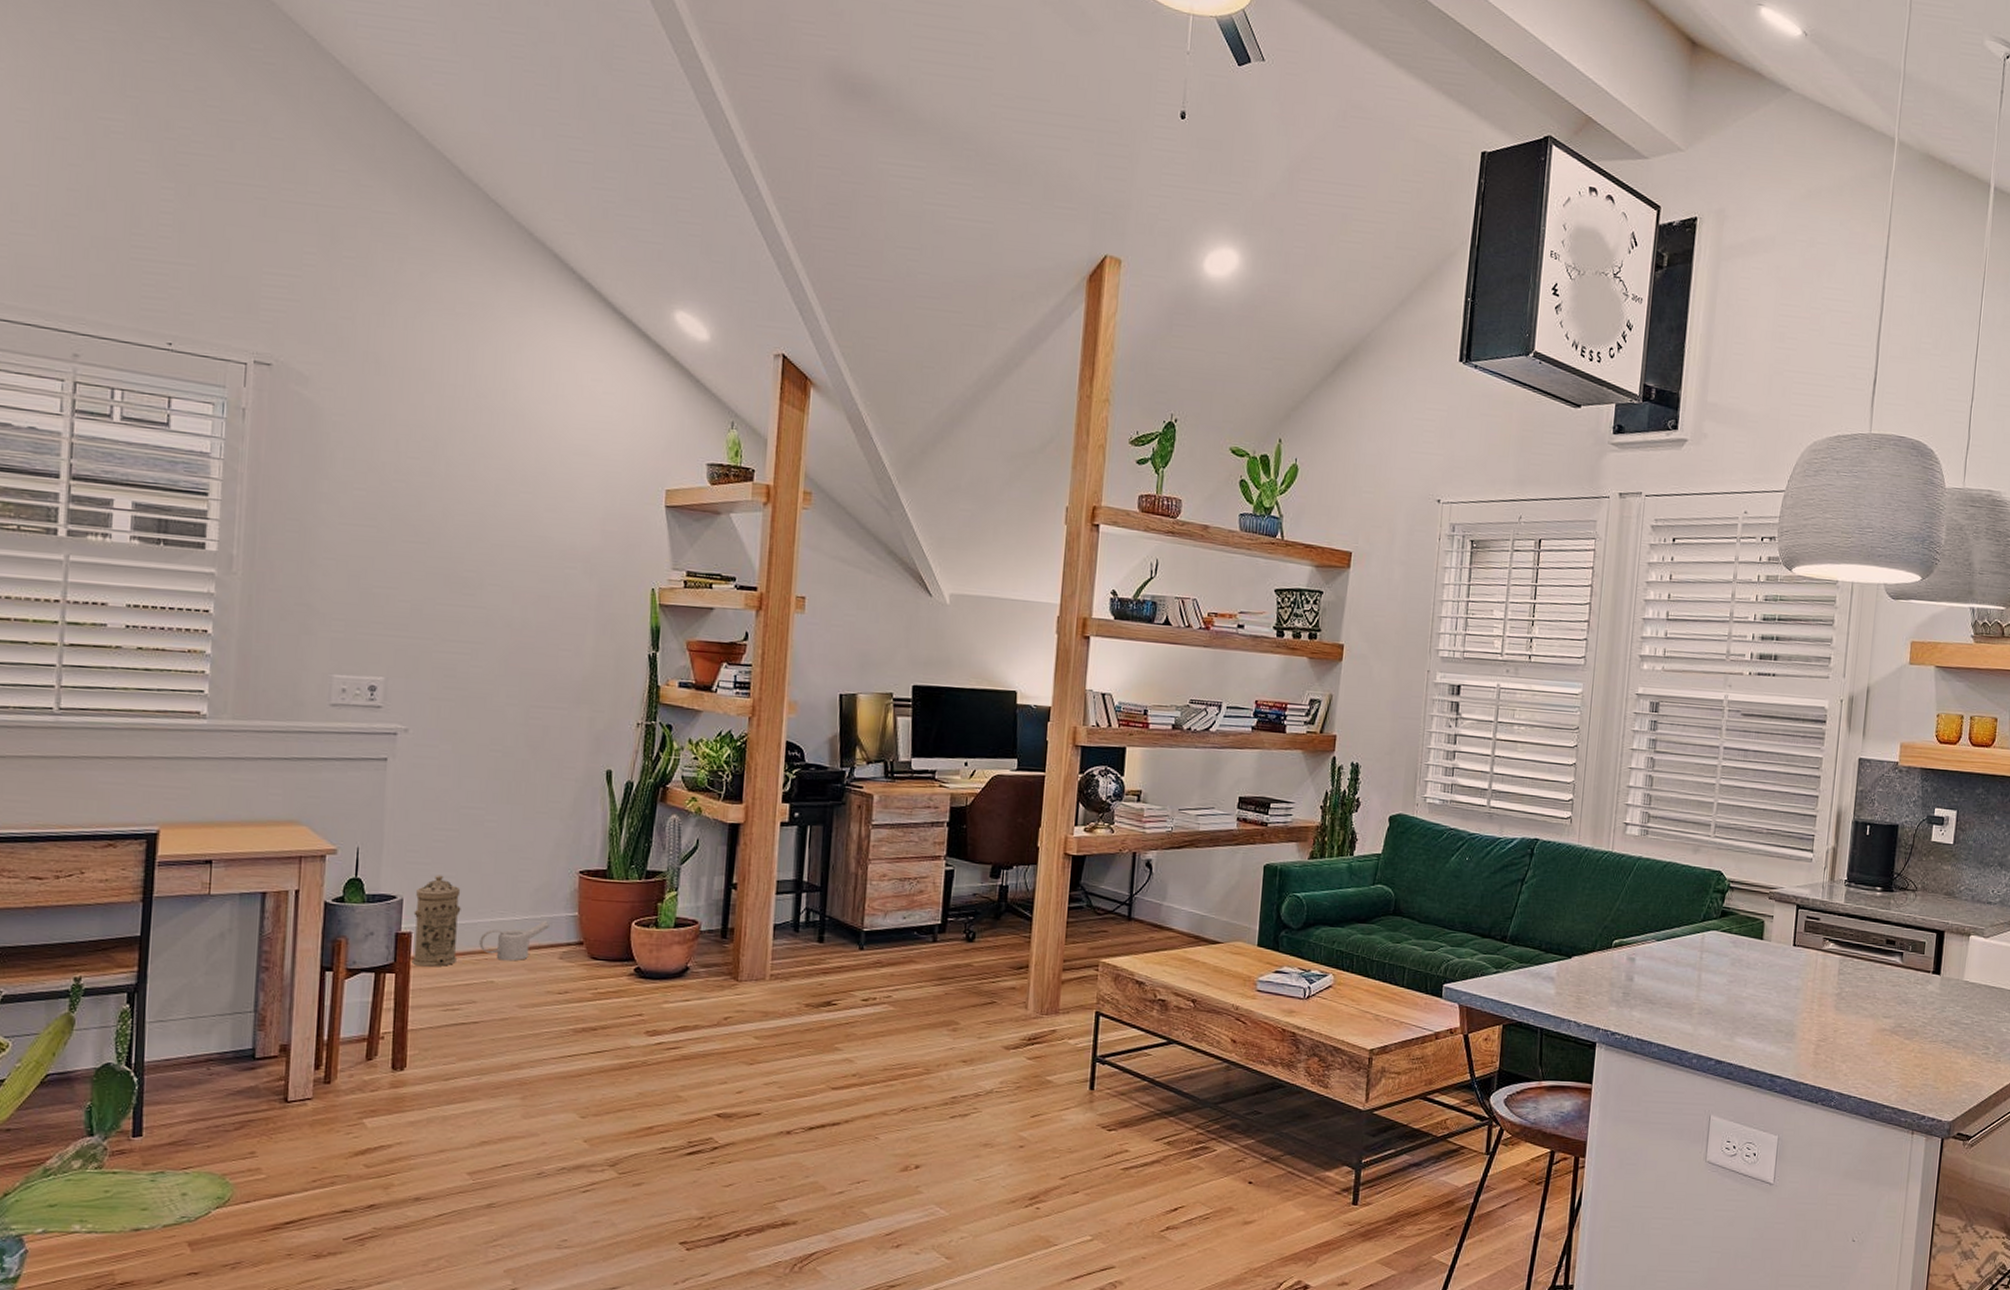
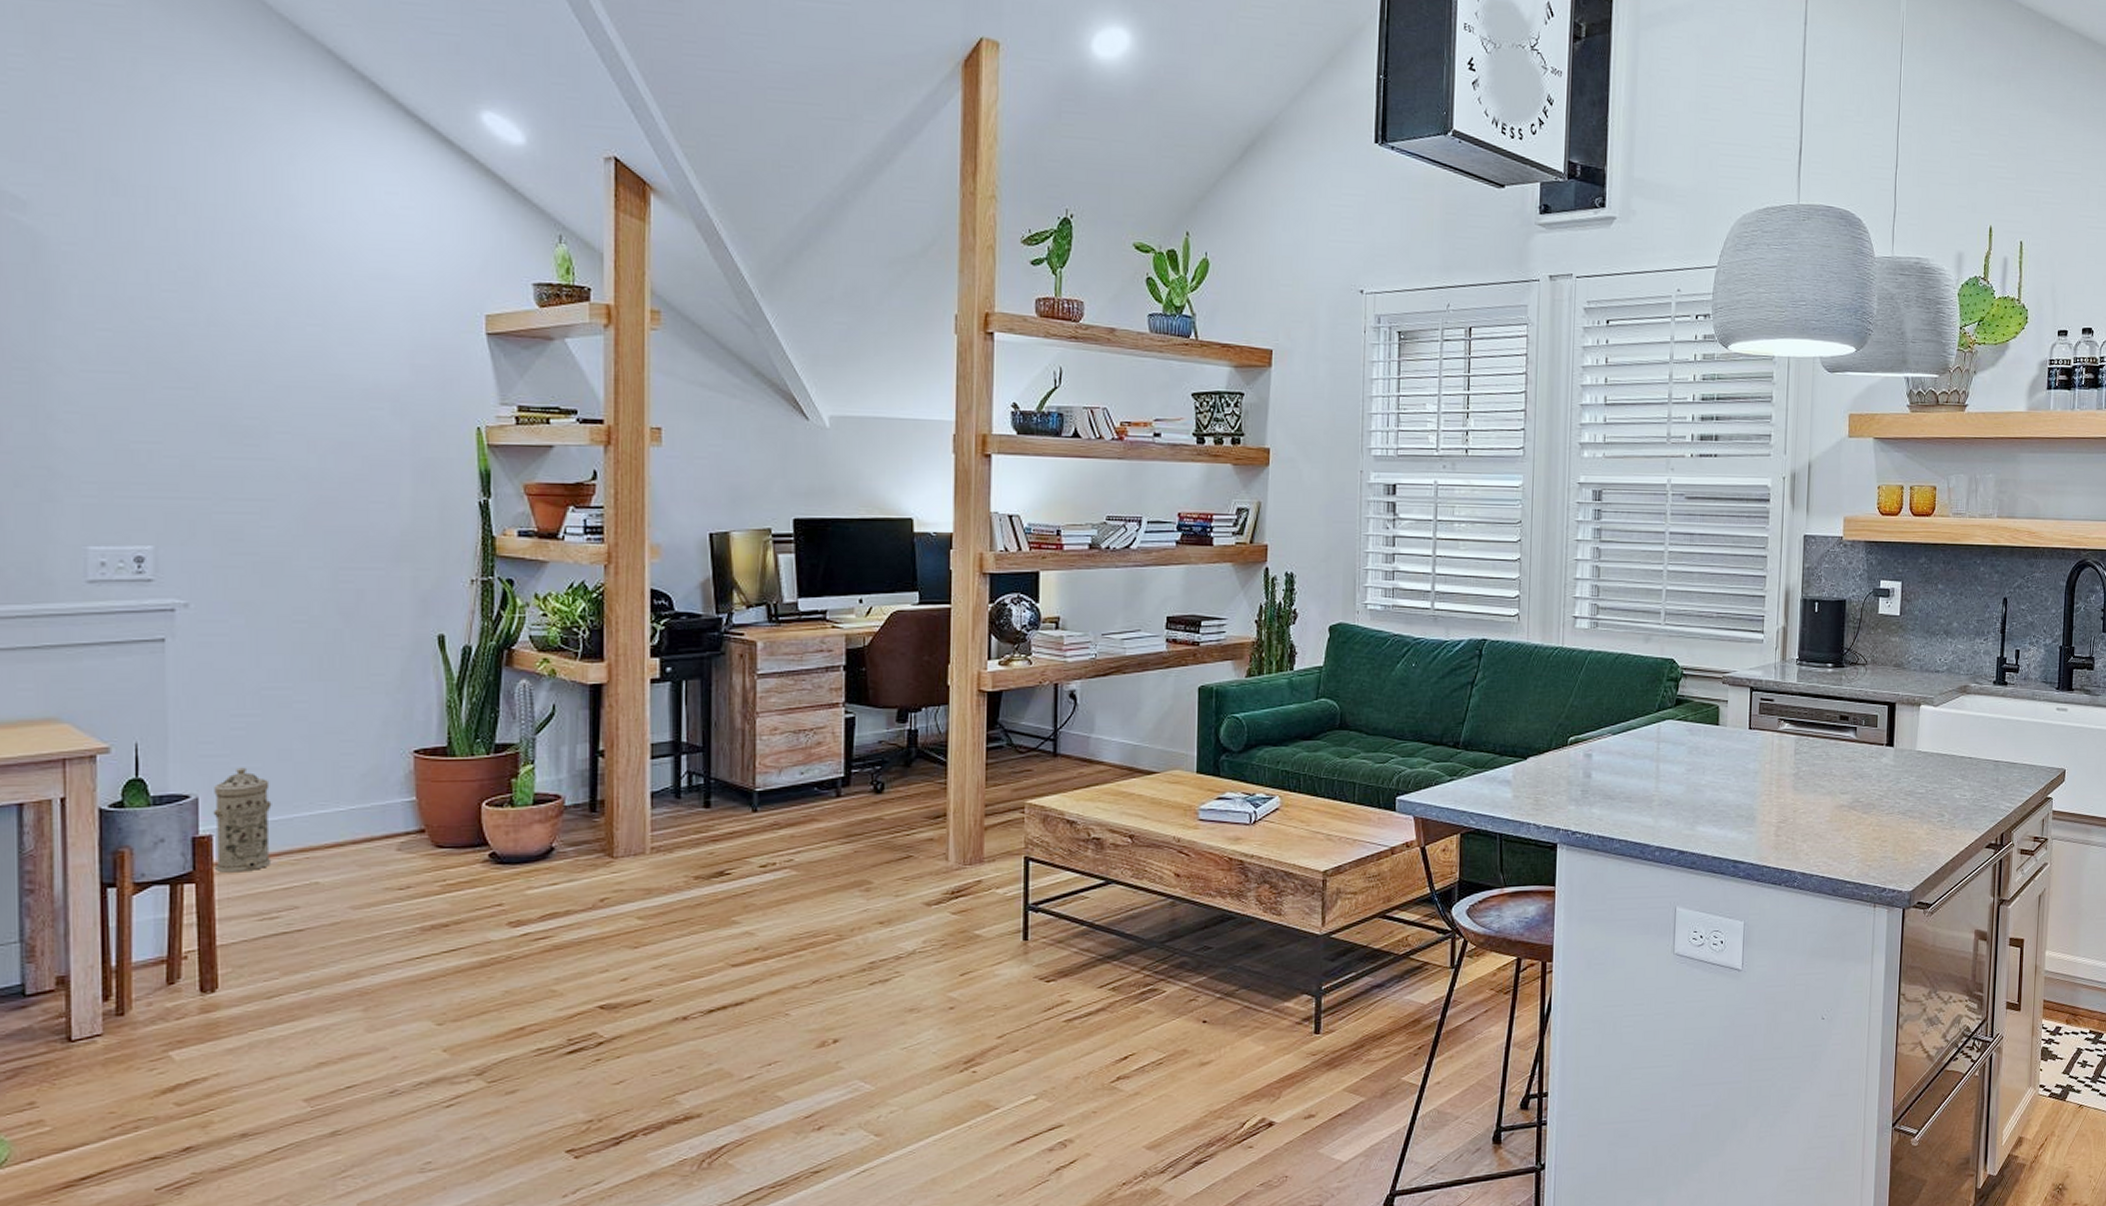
watering can: present [479,921,549,961] -> none [297,809,382,858]

